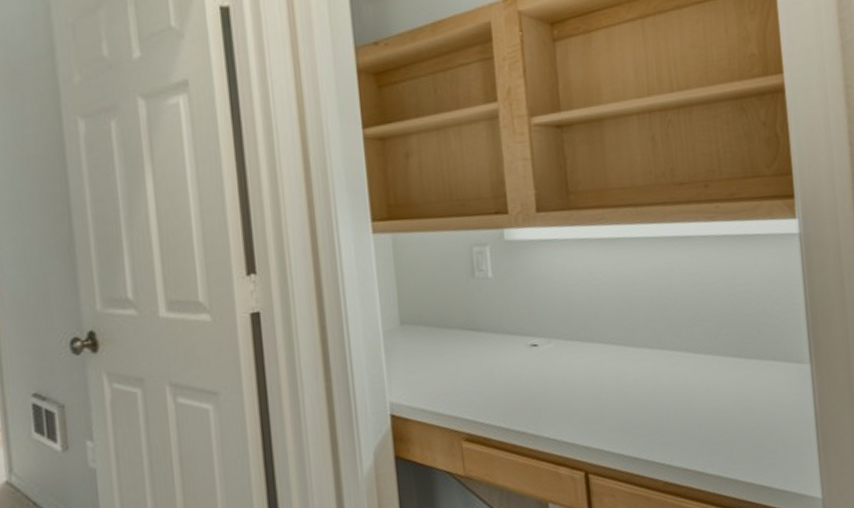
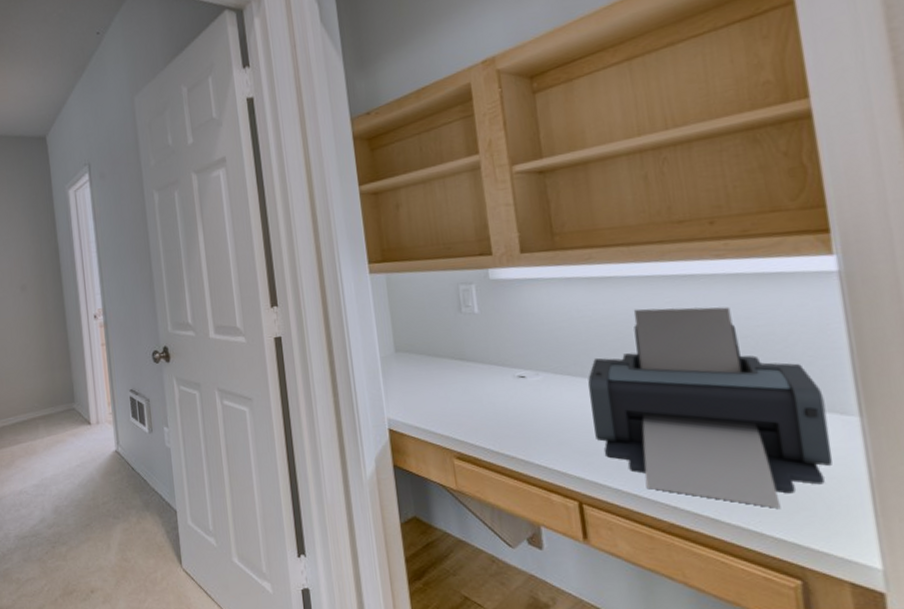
printer: none [596,267,790,455] -> present [587,307,832,508]

